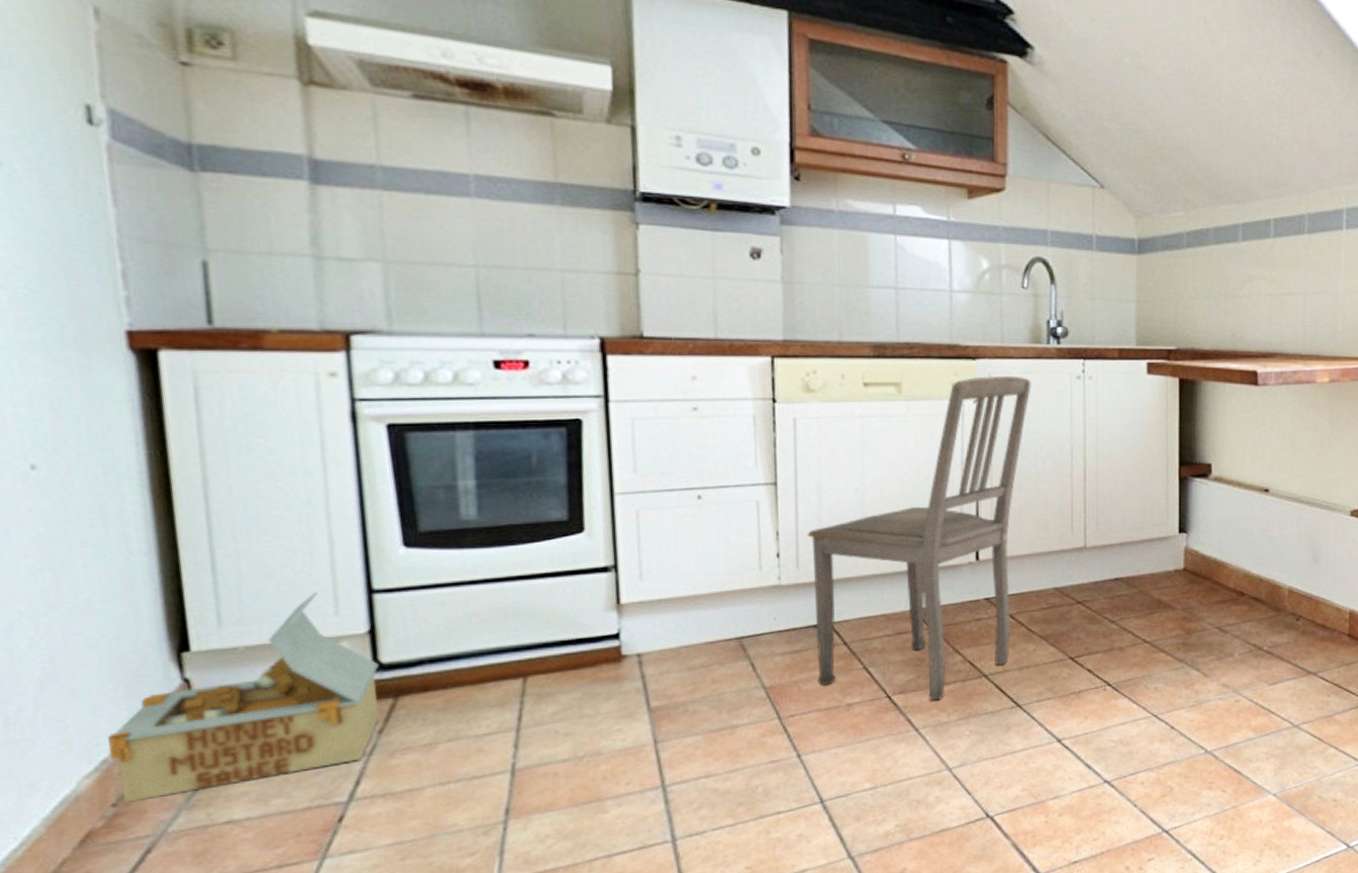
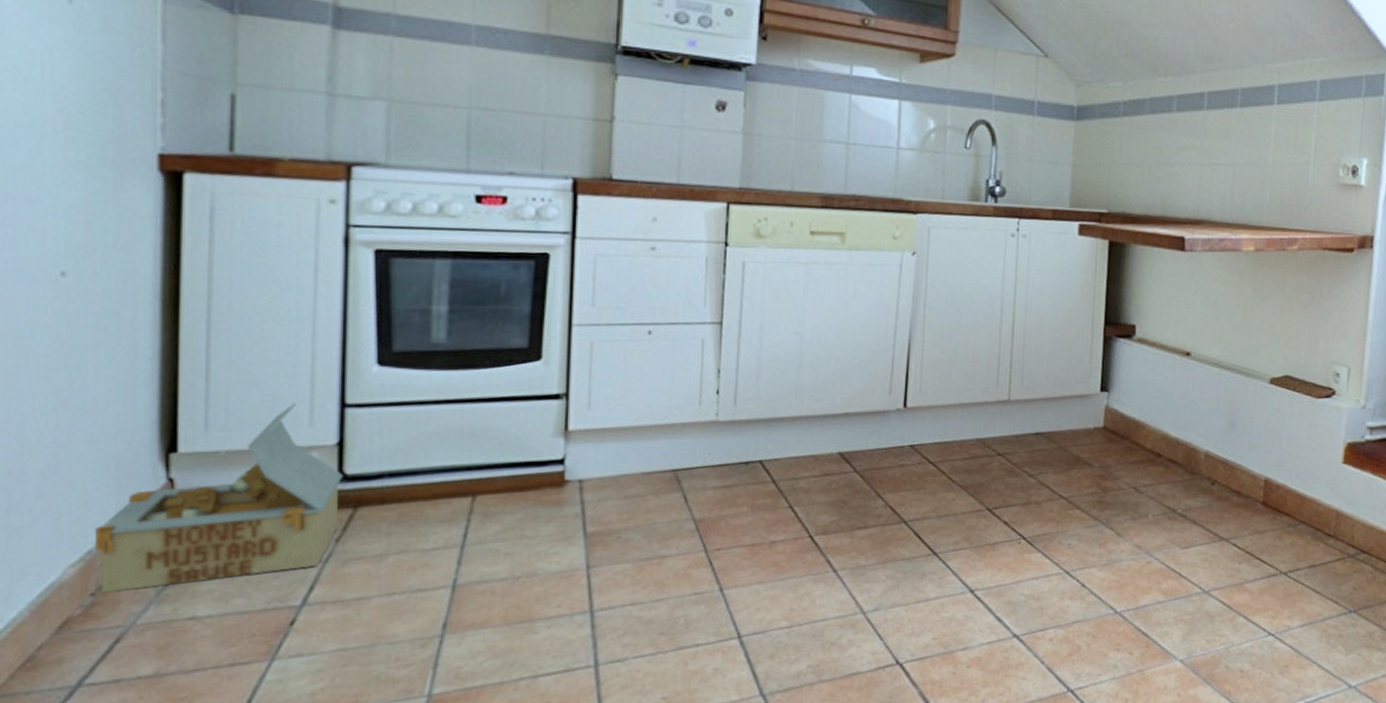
dining chair: present [807,375,1031,701] -> none [745,230,968,543]

